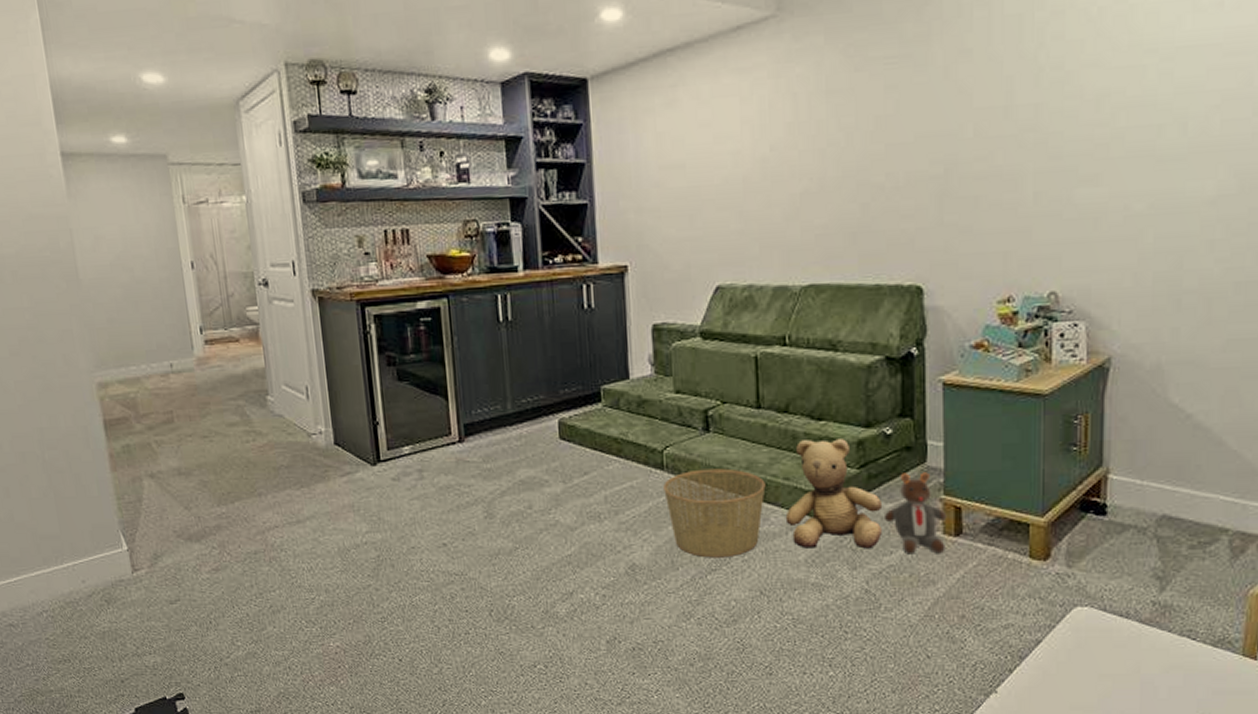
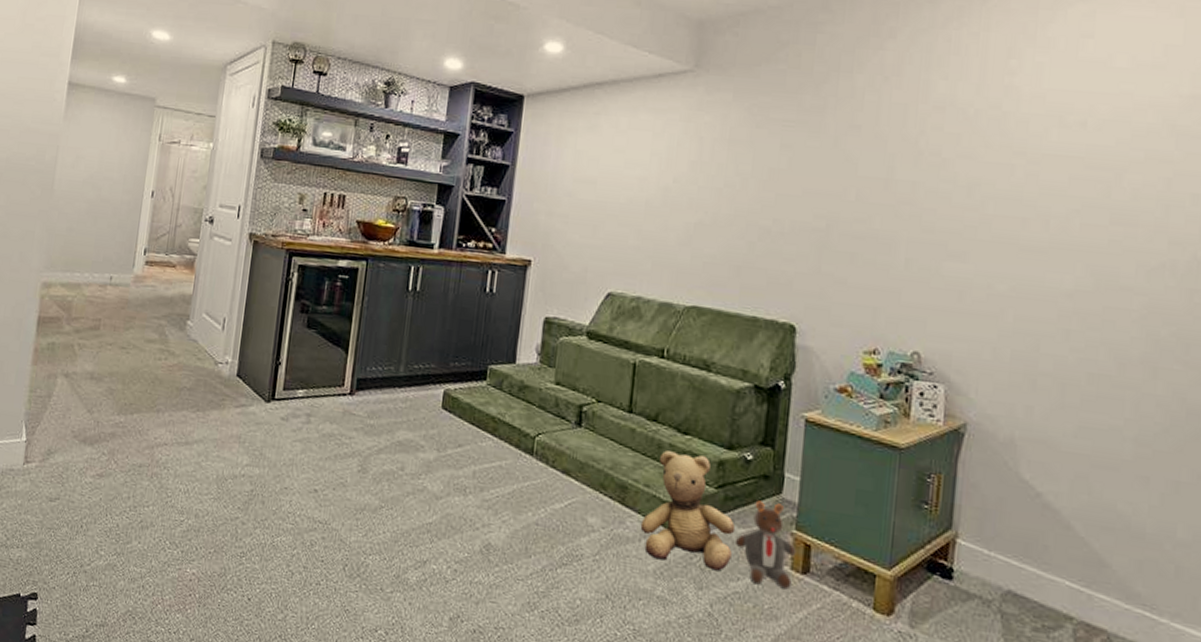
basket: present [663,468,766,558] -> none [529,461,627,555]

